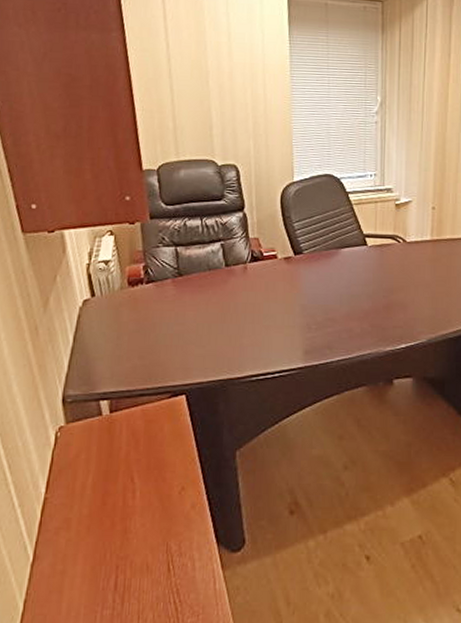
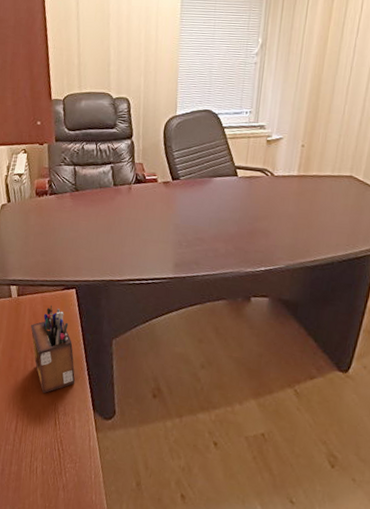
desk organizer: none [129,418,192,533] -> present [30,305,75,394]

